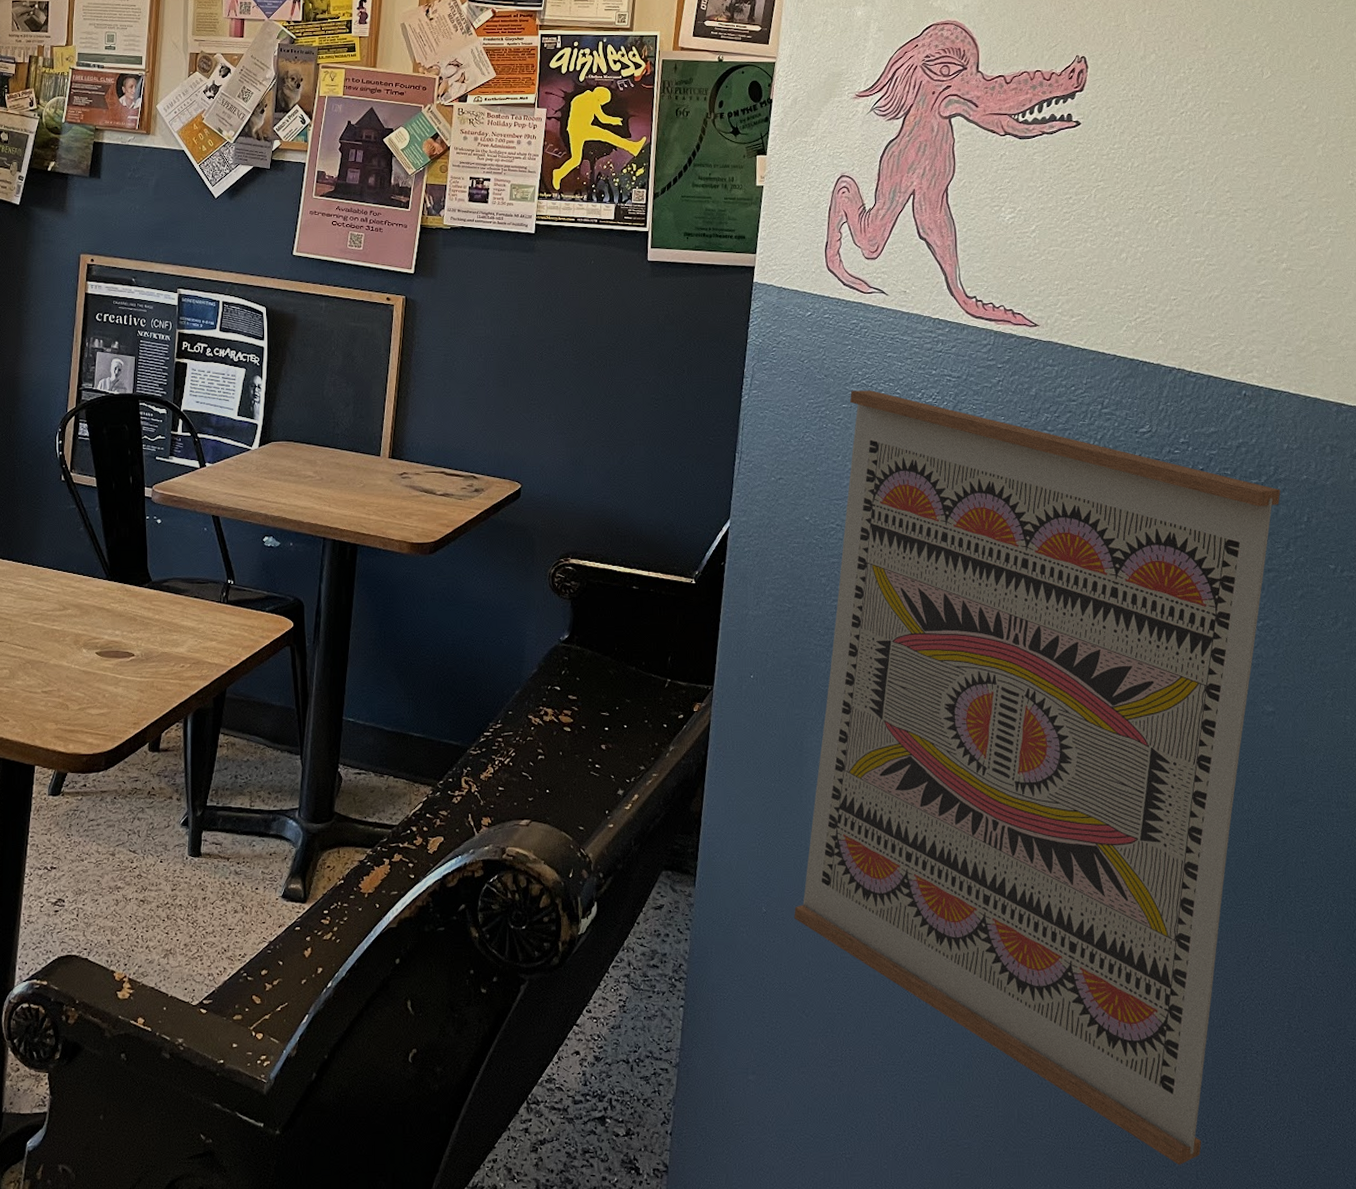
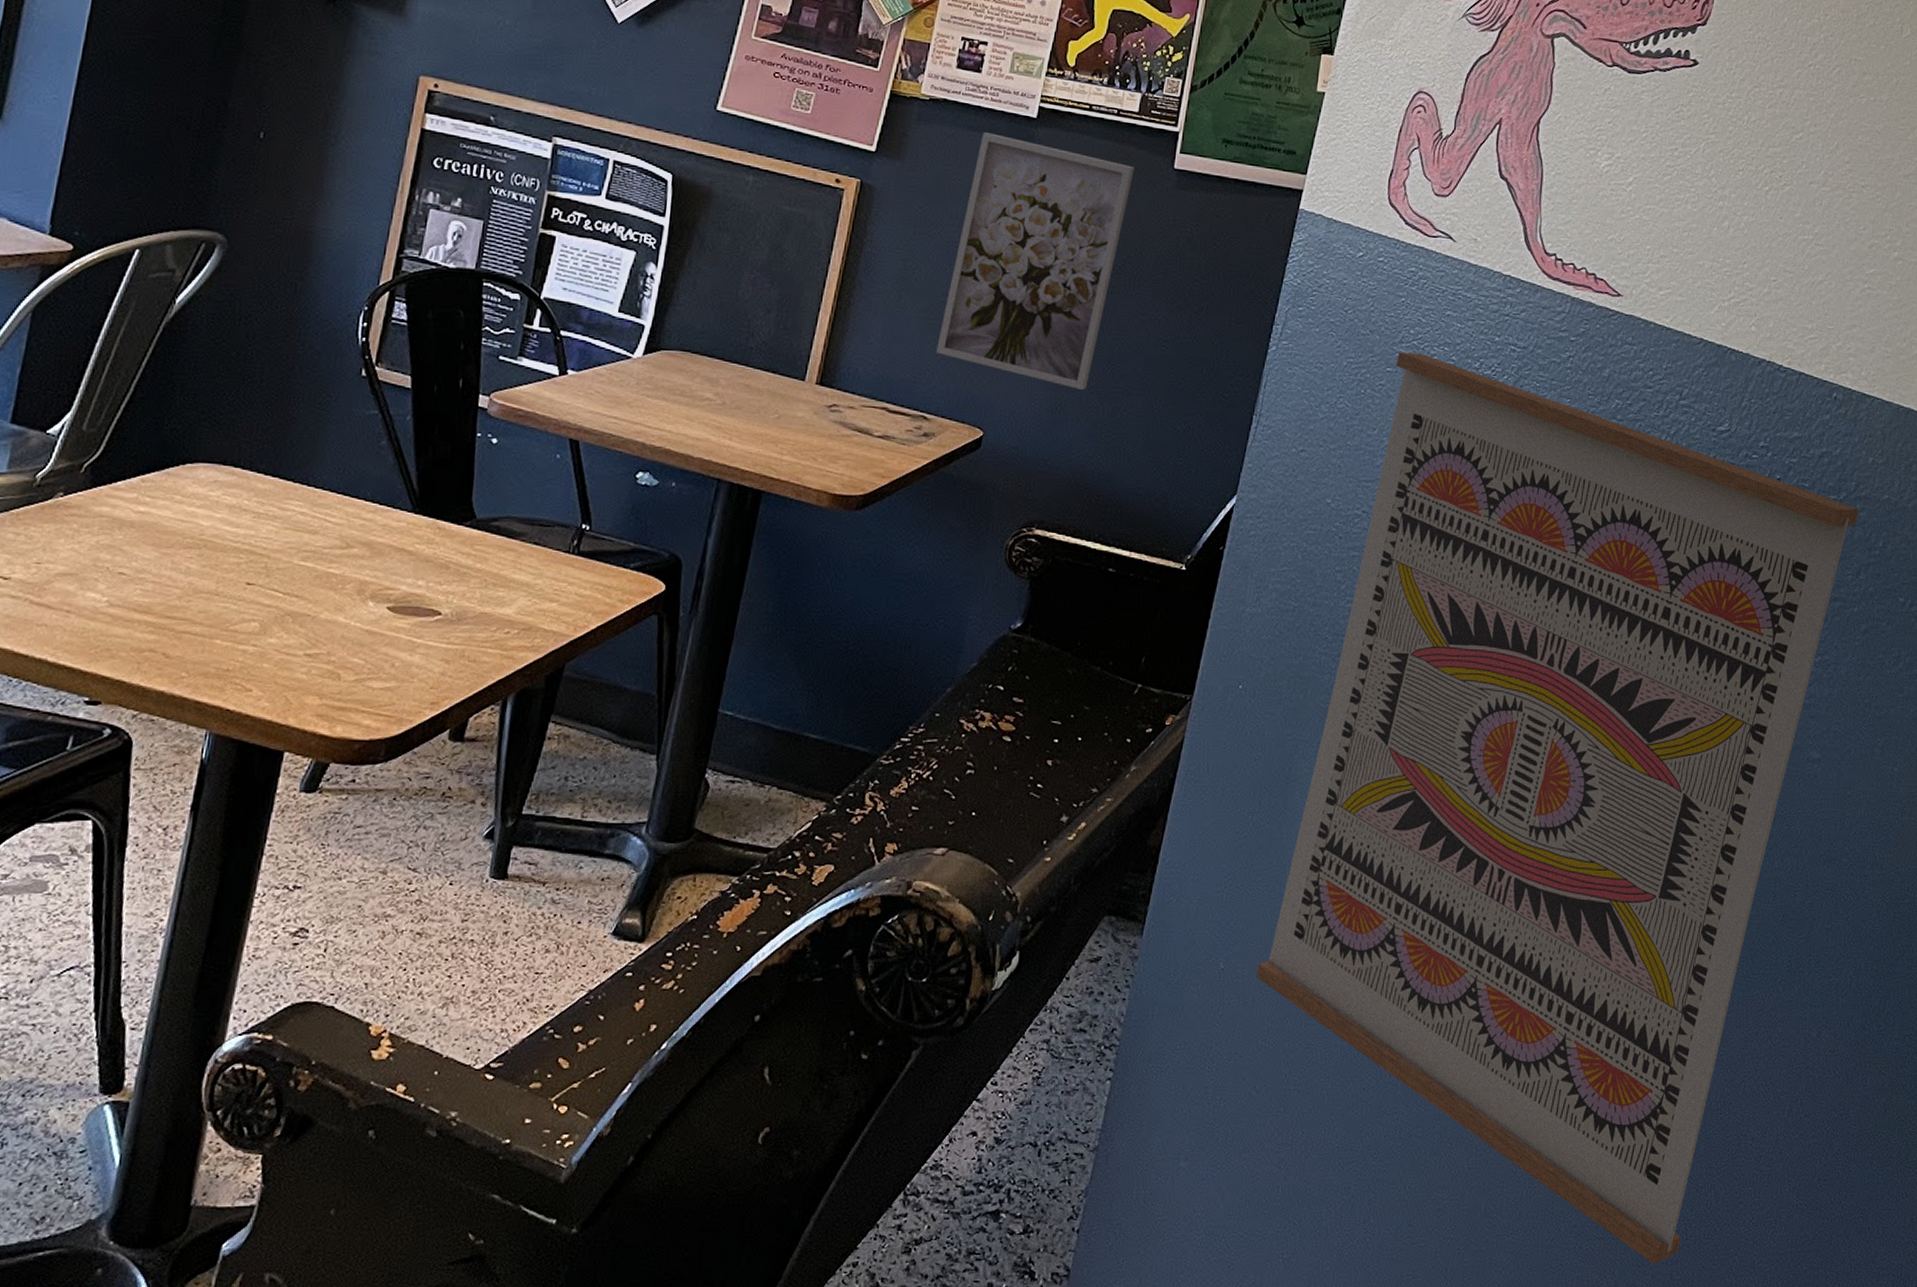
wall art: none [477,249,616,445] -> present [936,132,1134,391]

